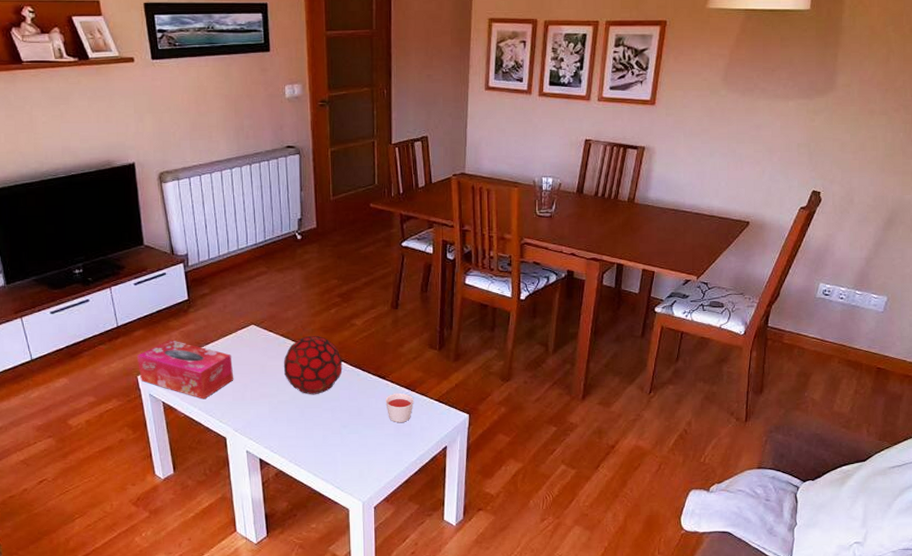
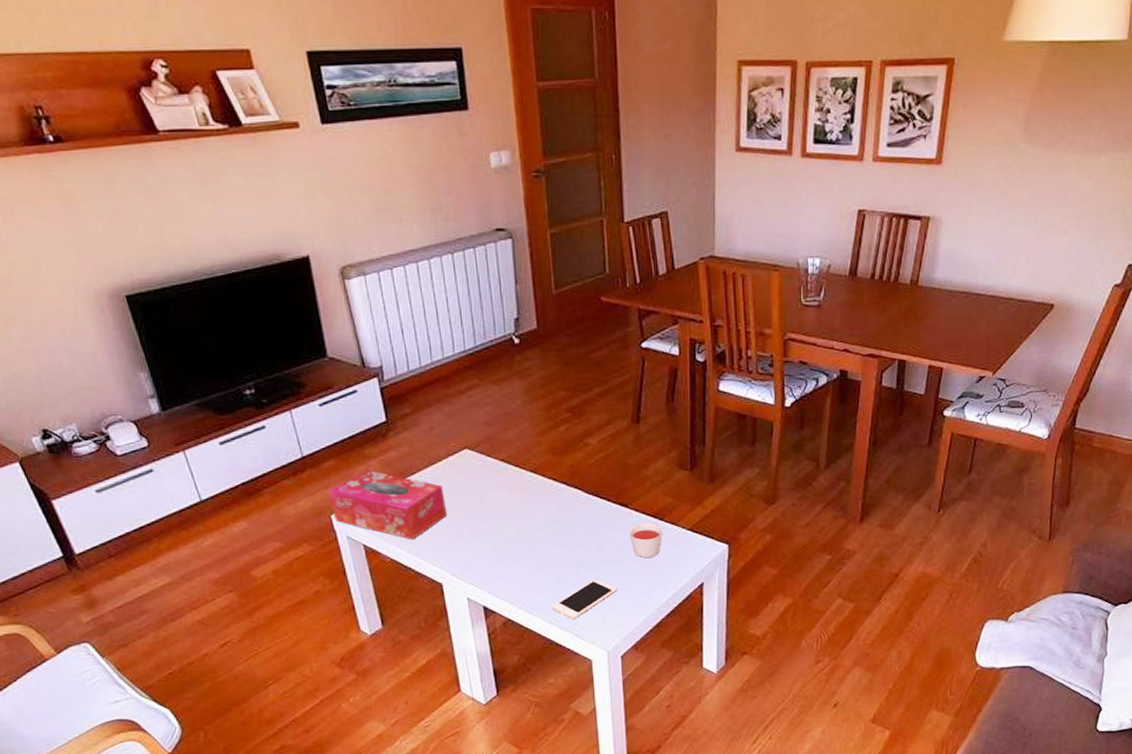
decorative orb: present [283,335,343,395] -> none [505,458,577,530]
cell phone: none [317,439,373,473] -> present [552,578,617,619]

